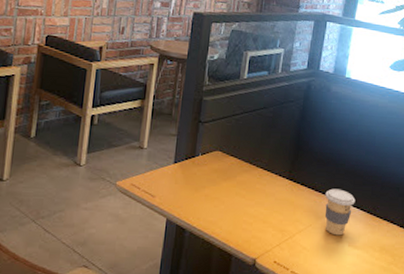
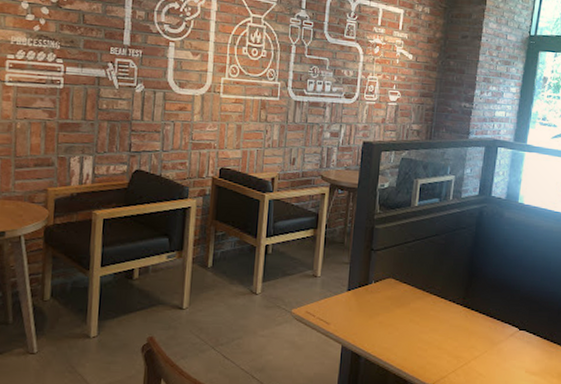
coffee cup: present [324,188,356,236] -> none [500,315,532,362]

